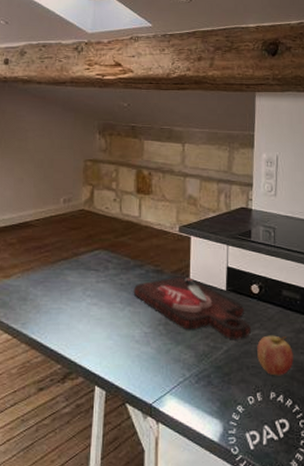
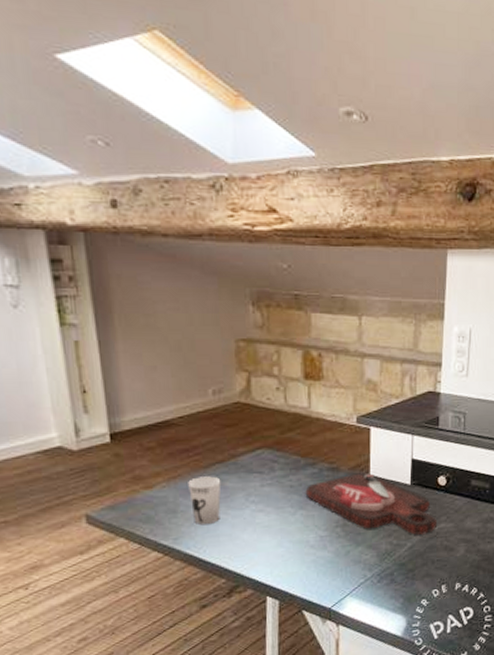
cup: none [38,270,64,312] -> present [188,476,222,524]
fruit: present [257,335,294,376] -> none [443,527,480,567]

